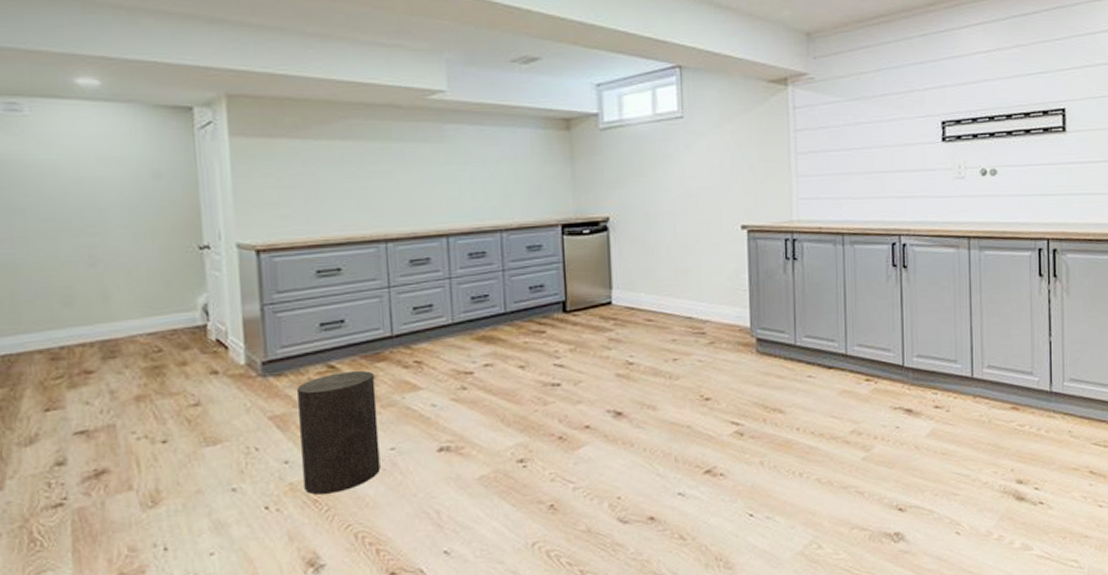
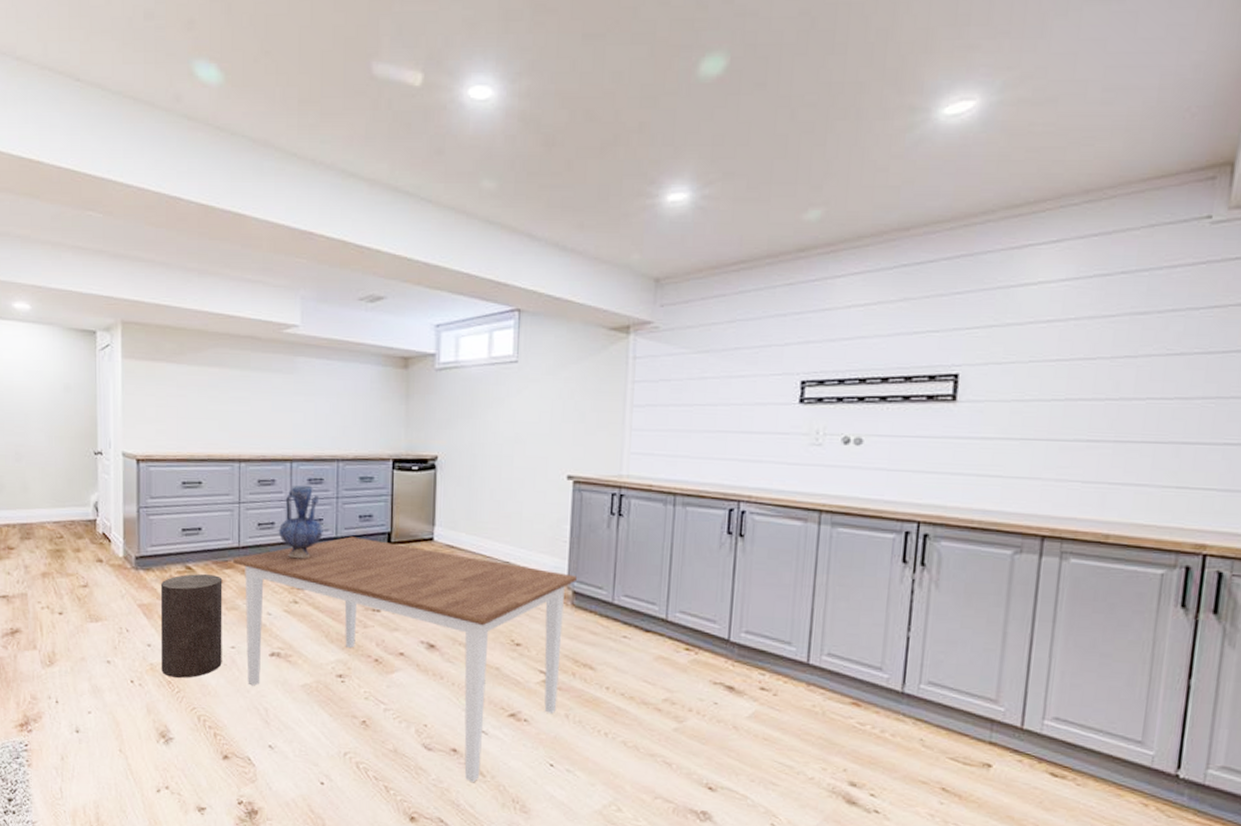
dining table: none [384,309,759,548] -> present [232,536,577,782]
vase: none [437,260,490,341] -> present [278,485,323,559]

